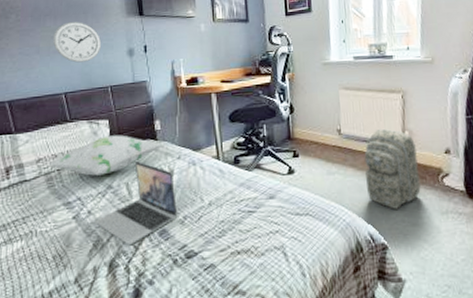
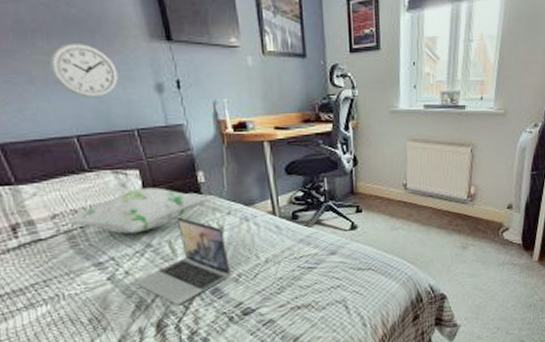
backpack: present [364,128,421,209] -> none [429,183,481,262]

